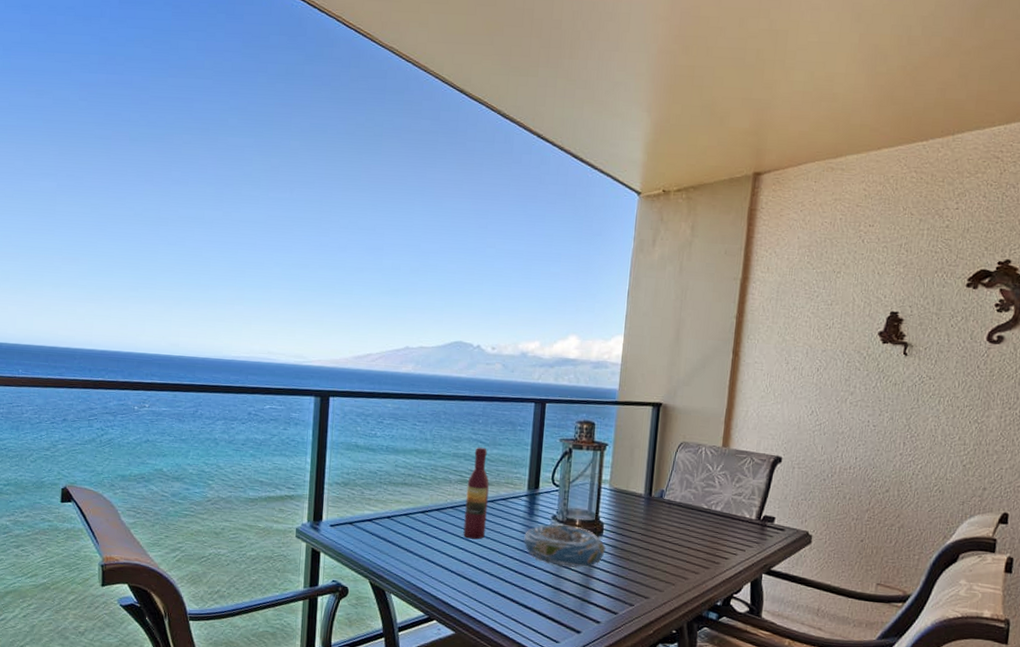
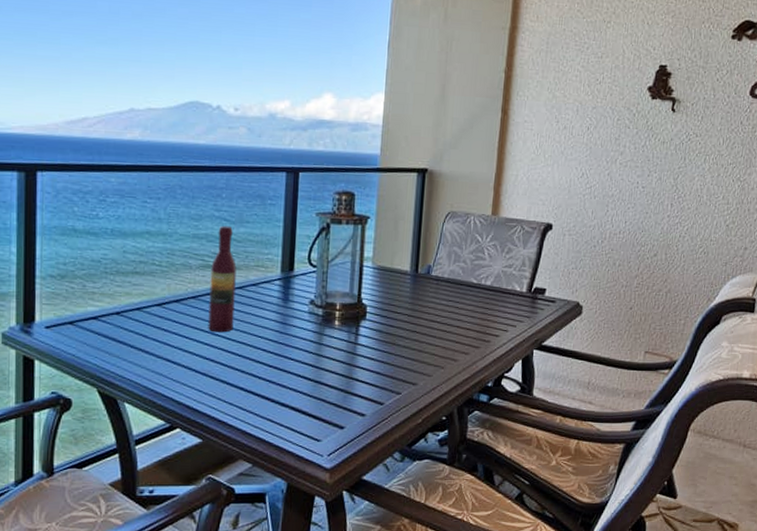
decorative bowl: present [524,523,607,569] -> none [278,308,371,358]

